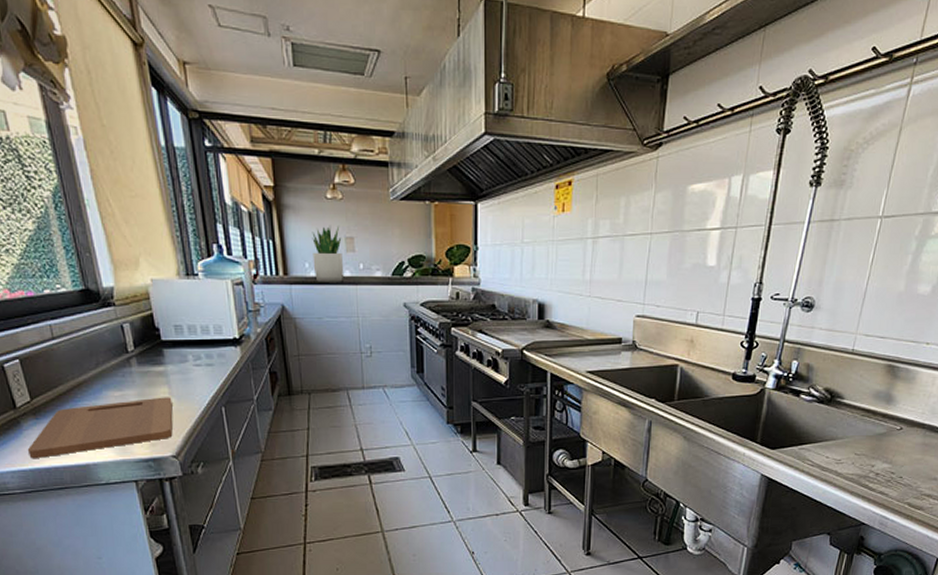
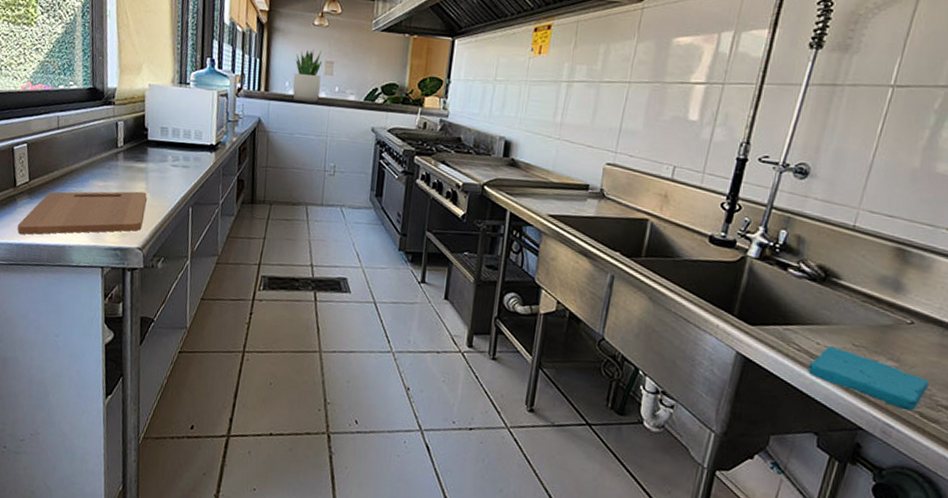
sponge: none [820,457,915,503] -> present [808,345,929,412]

